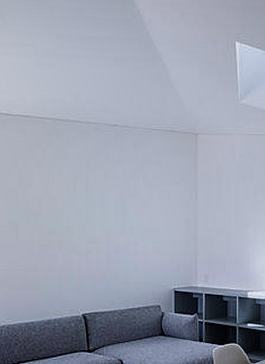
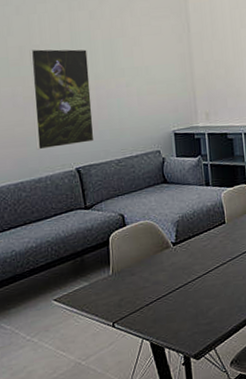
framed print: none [47,201,101,294] -> present [29,49,94,150]

